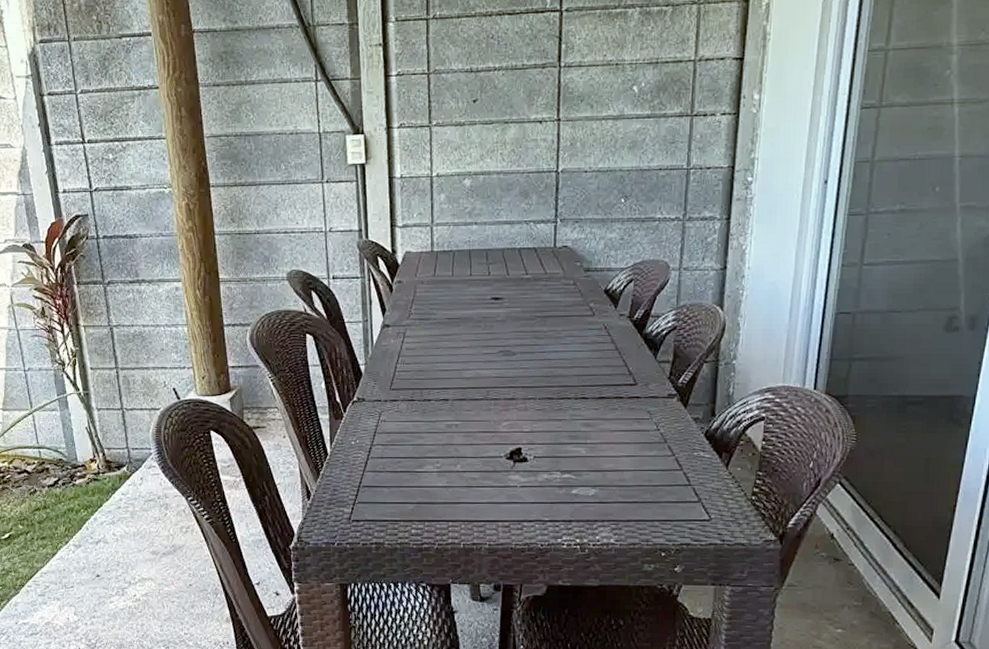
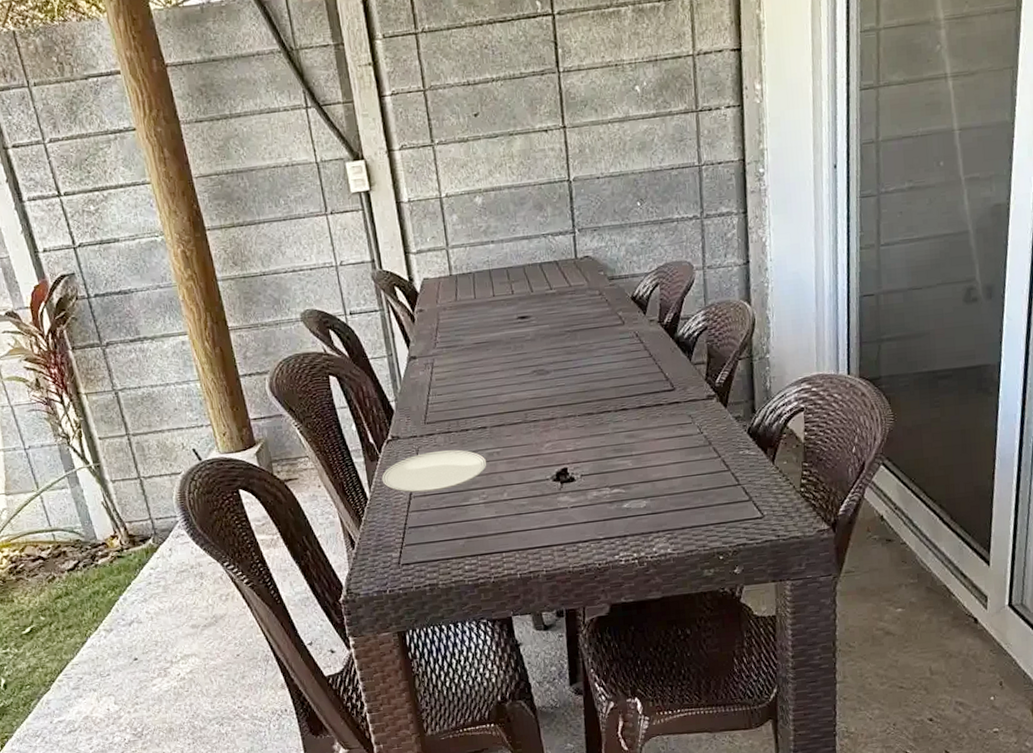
plate: none [343,417,445,455] -> present [381,450,487,493]

